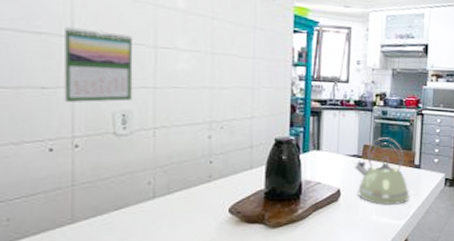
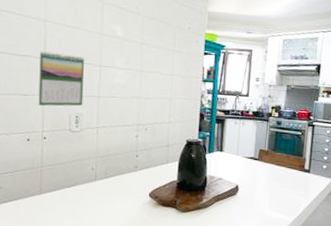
kettle: present [354,137,410,205] -> none [250,144,299,203]

